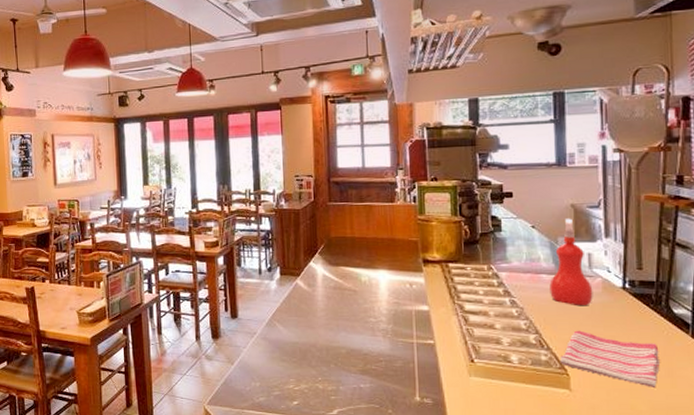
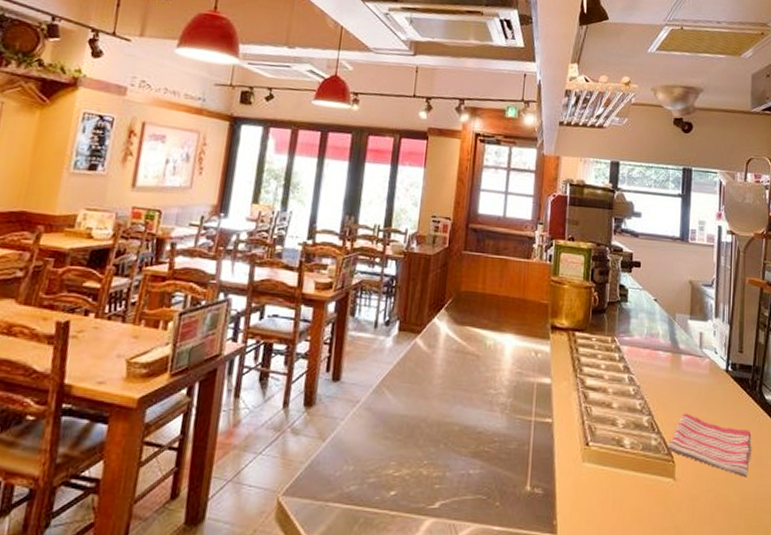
spray bottle: present [549,218,593,305] -> none [664,294,702,387]

